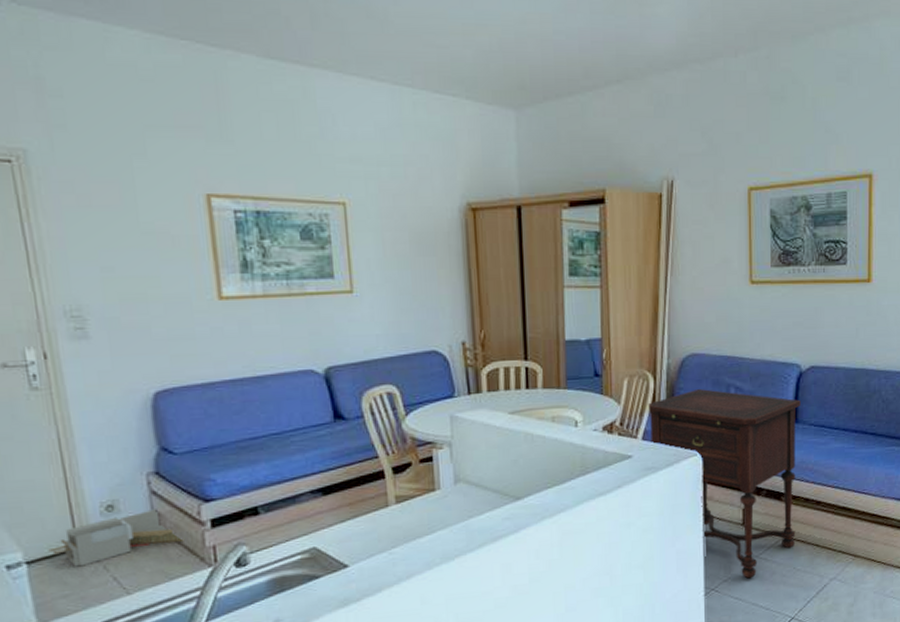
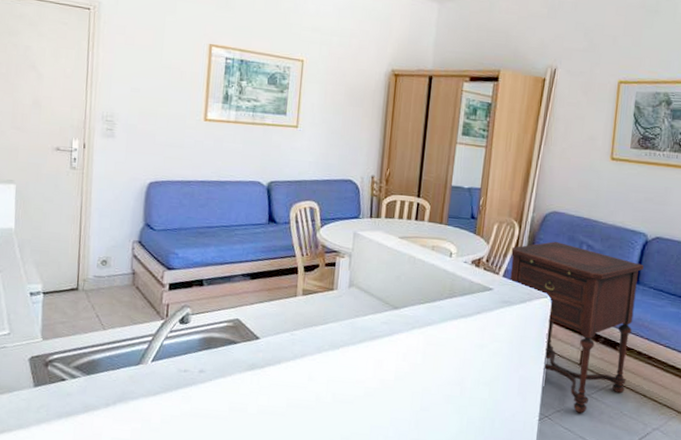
trash can: present [48,509,185,567] -> none [59,268,150,303]

